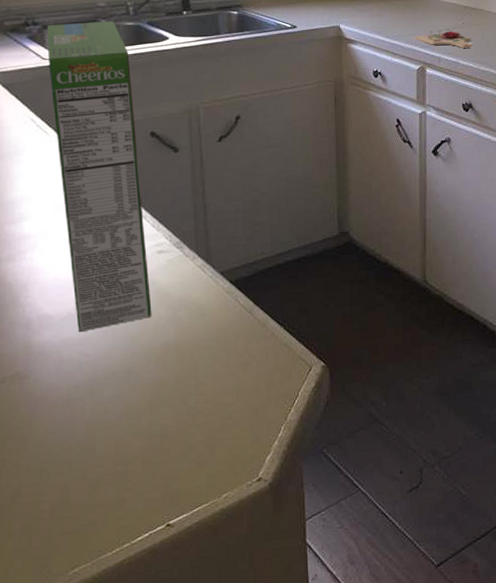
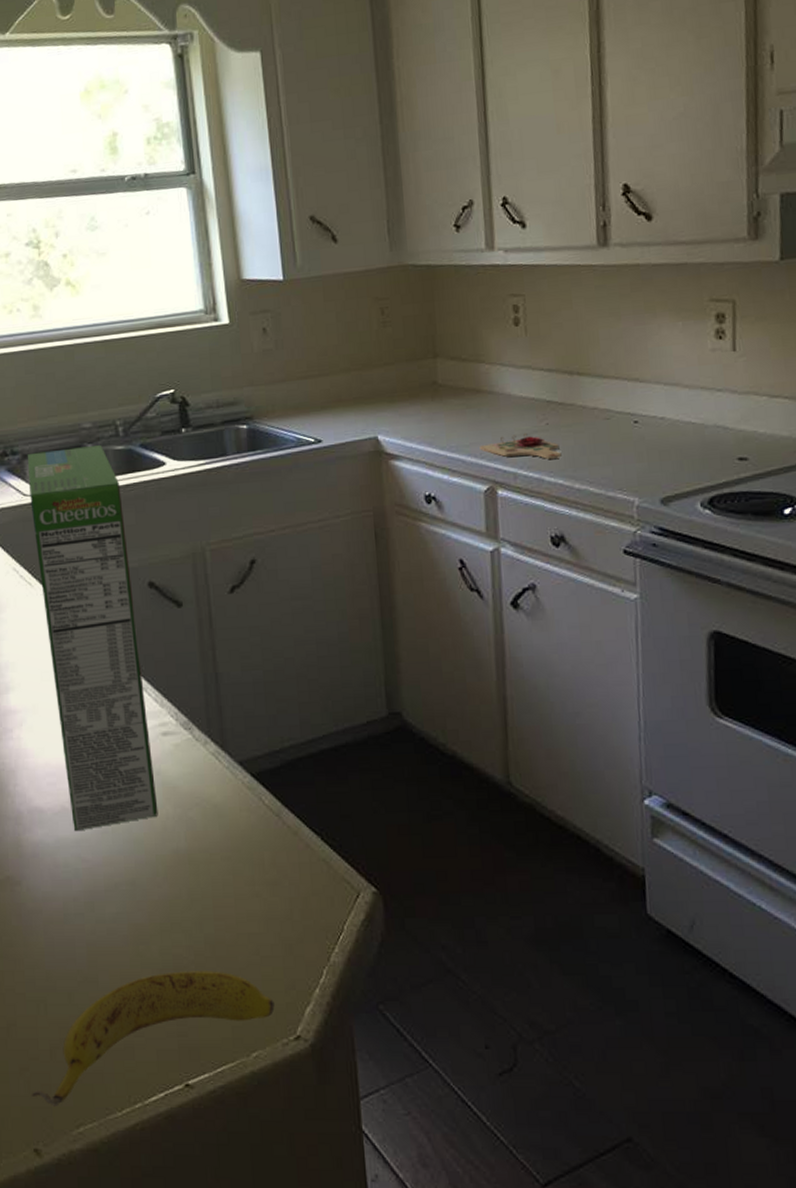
banana: none [33,434,242,555] -> present [32,971,275,1107]

